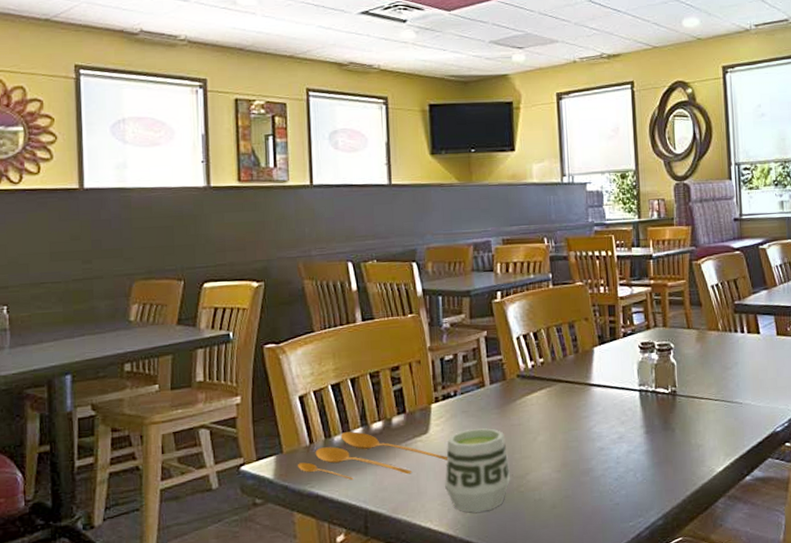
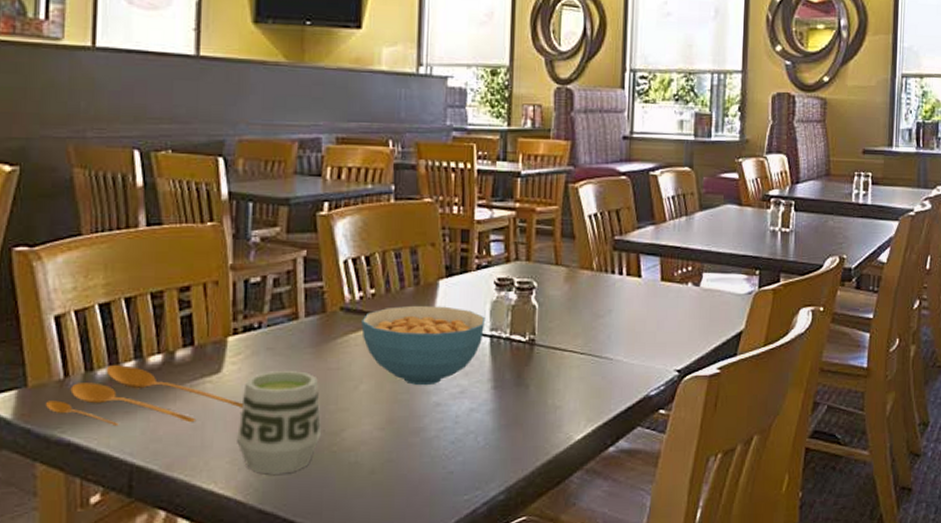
cereal bowl: none [535,368,634,435] -> present [361,305,486,386]

